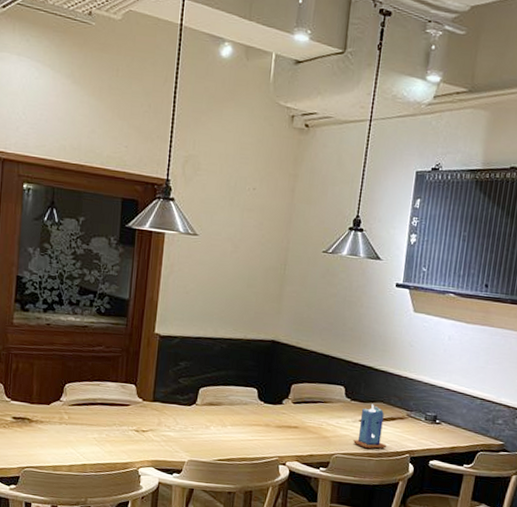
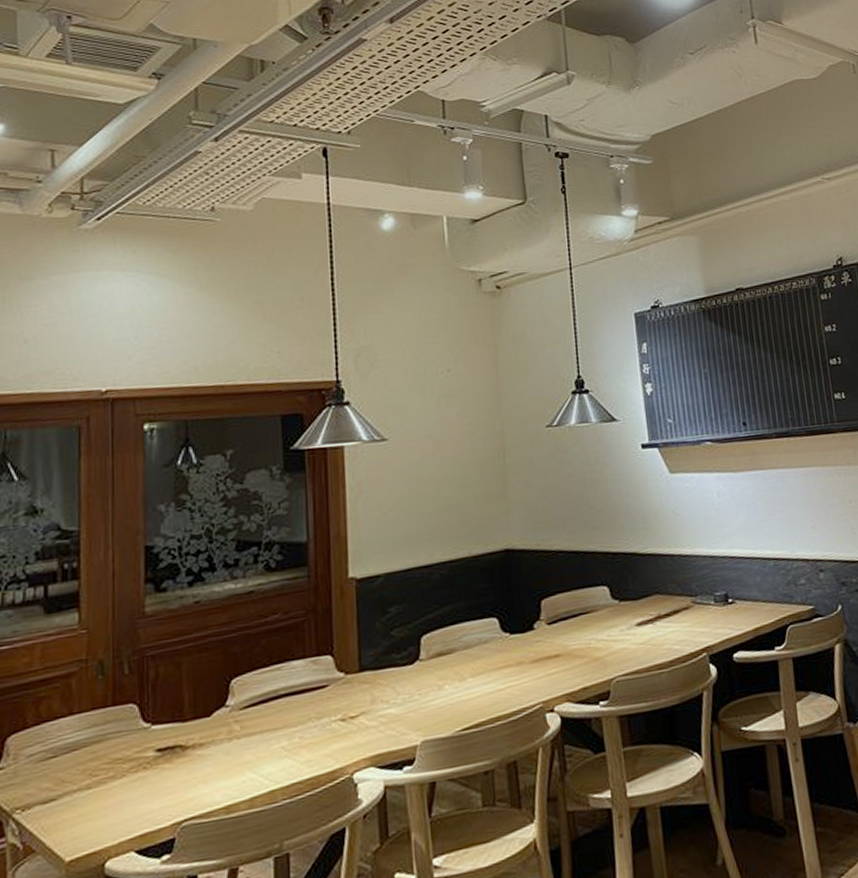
candle: present [353,404,386,449] -> none [634,599,676,660]

